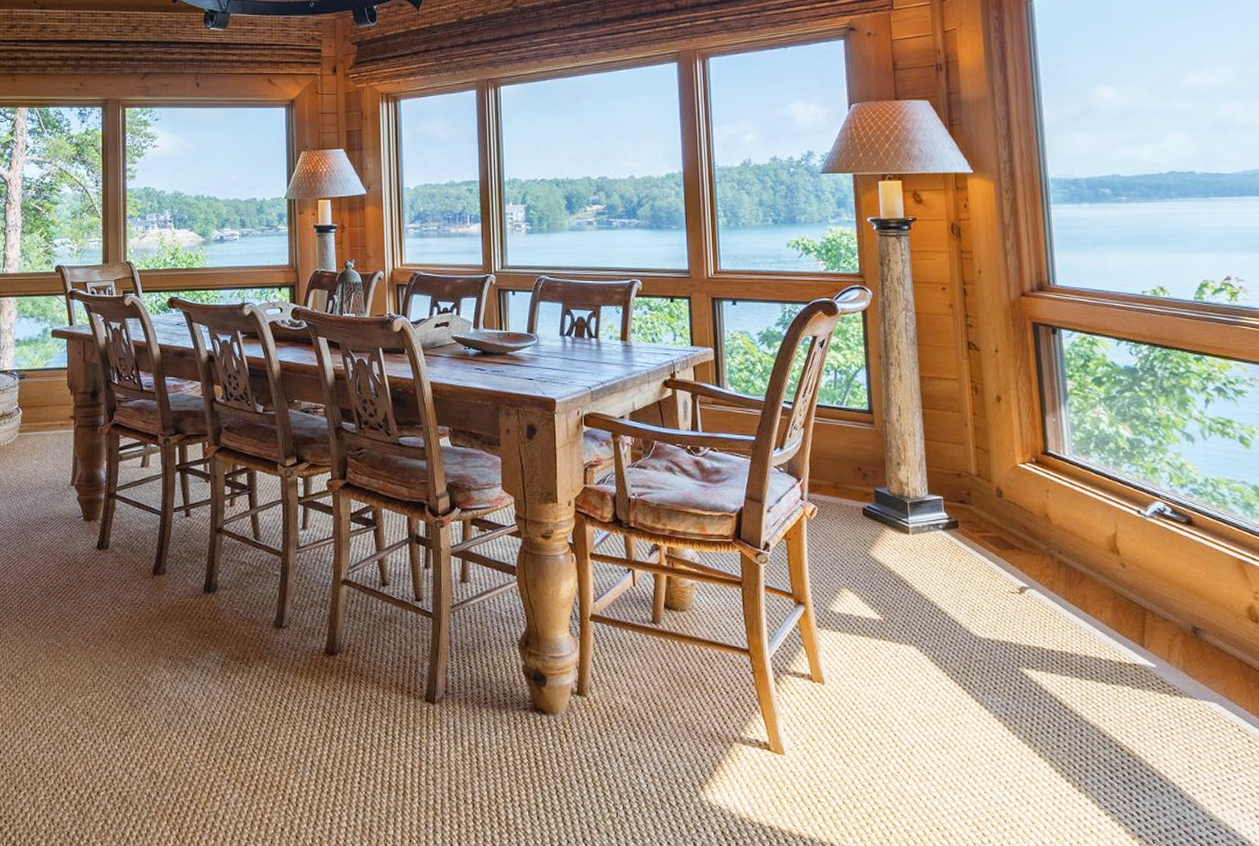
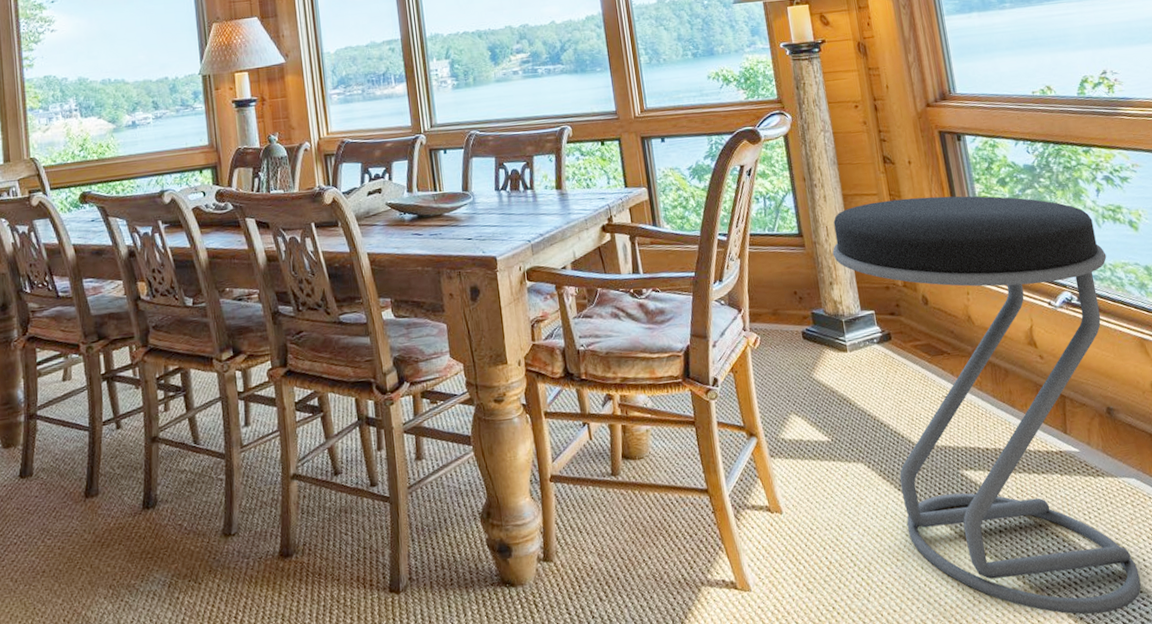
stool: none [903,387,1212,835] -> present [832,196,1141,615]

